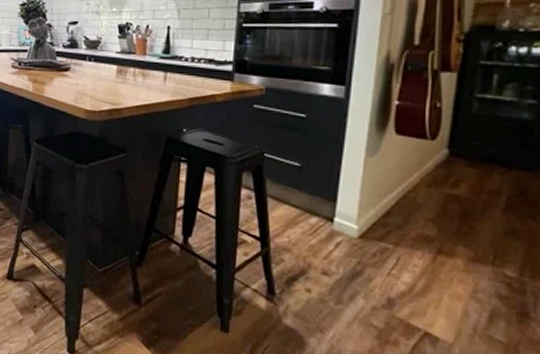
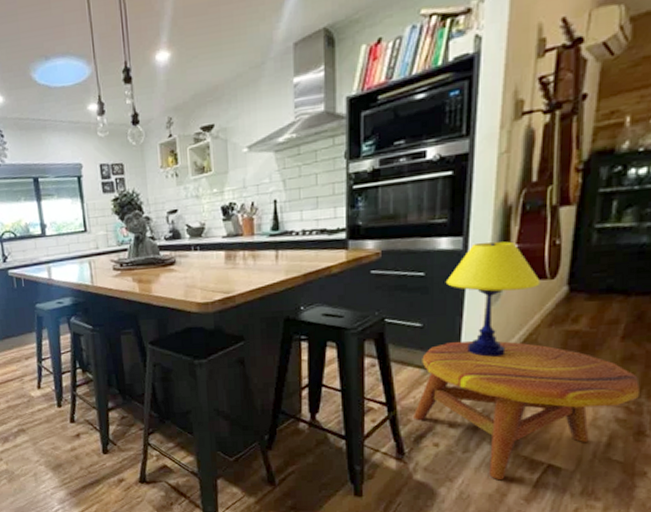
side table: none [285,186,523,340] -> present [412,340,640,479]
table lamp: none [326,94,421,210] -> present [445,241,541,358]

